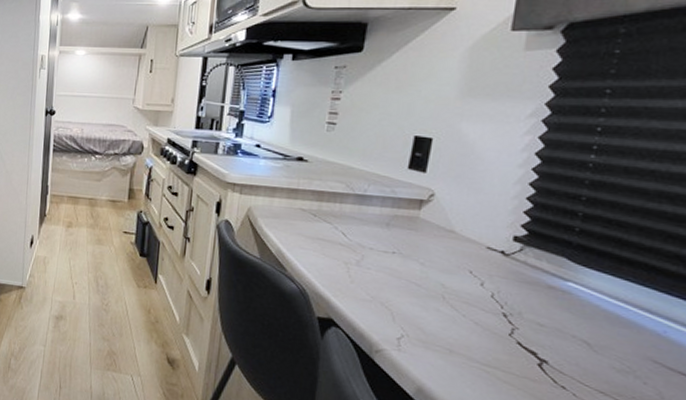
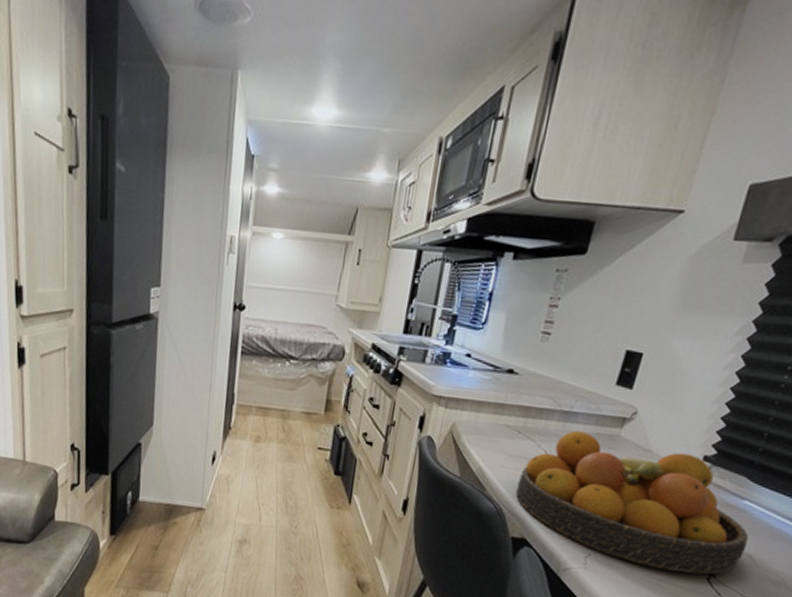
fruit bowl: none [317,212,579,360] -> present [515,430,749,575]

